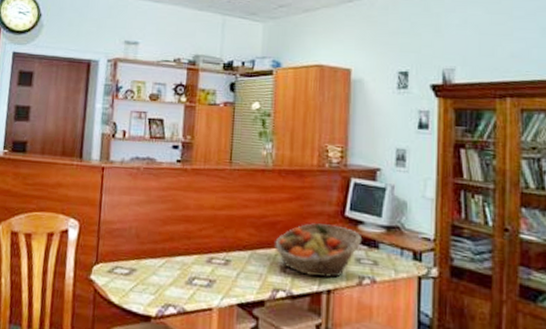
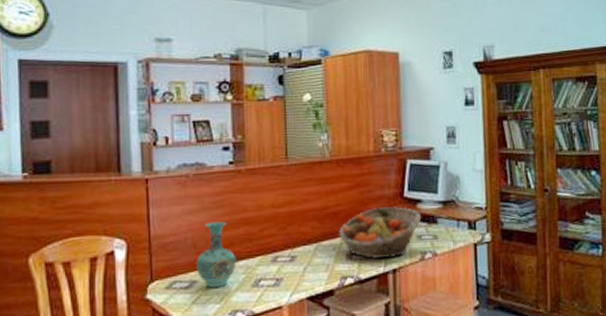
vase: none [136,215,174,279] -> present [195,221,237,288]

